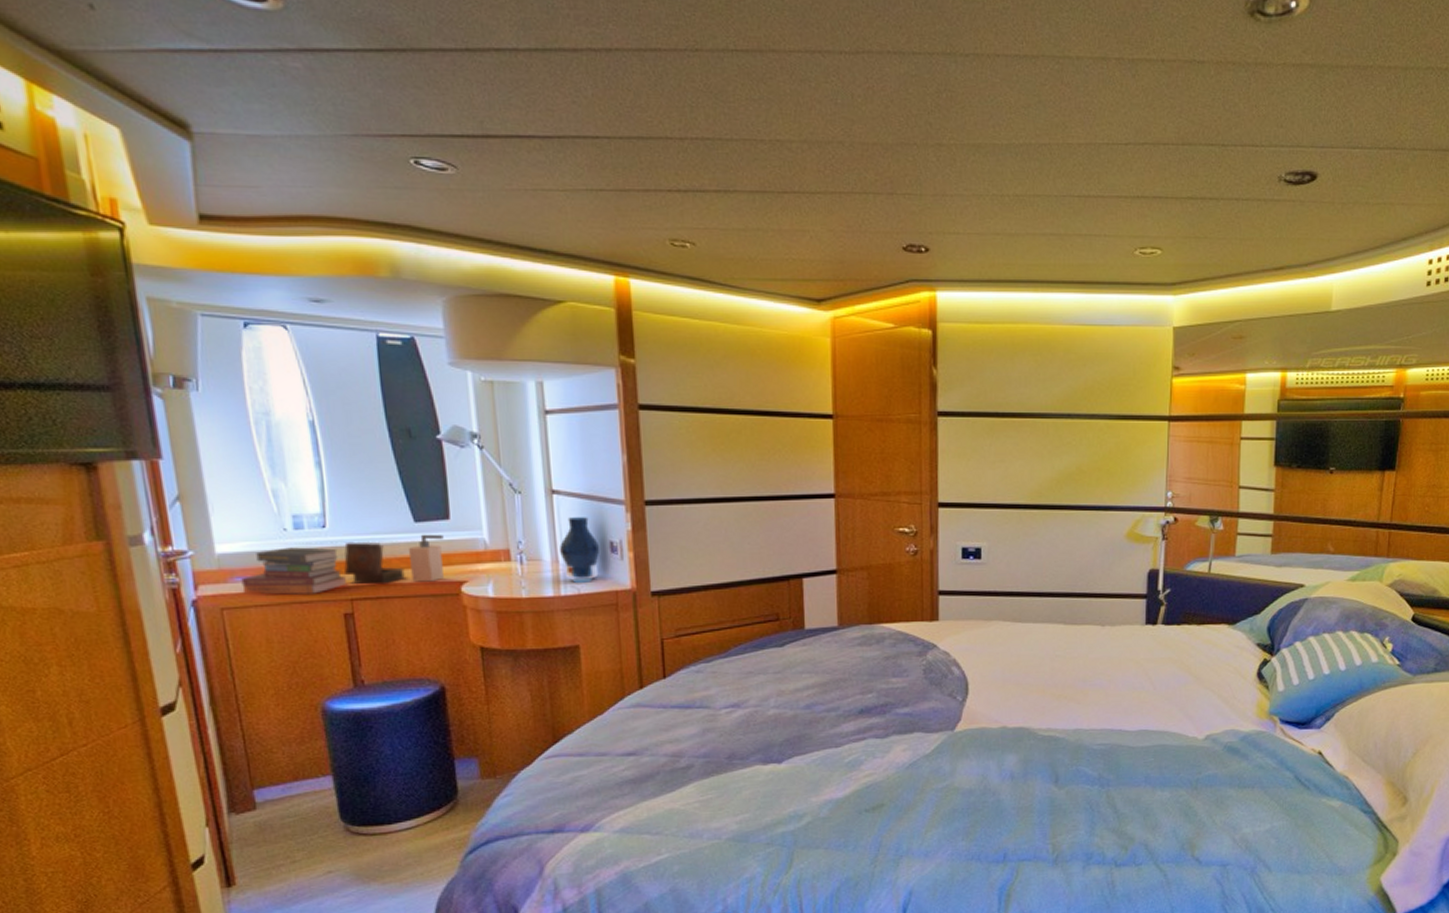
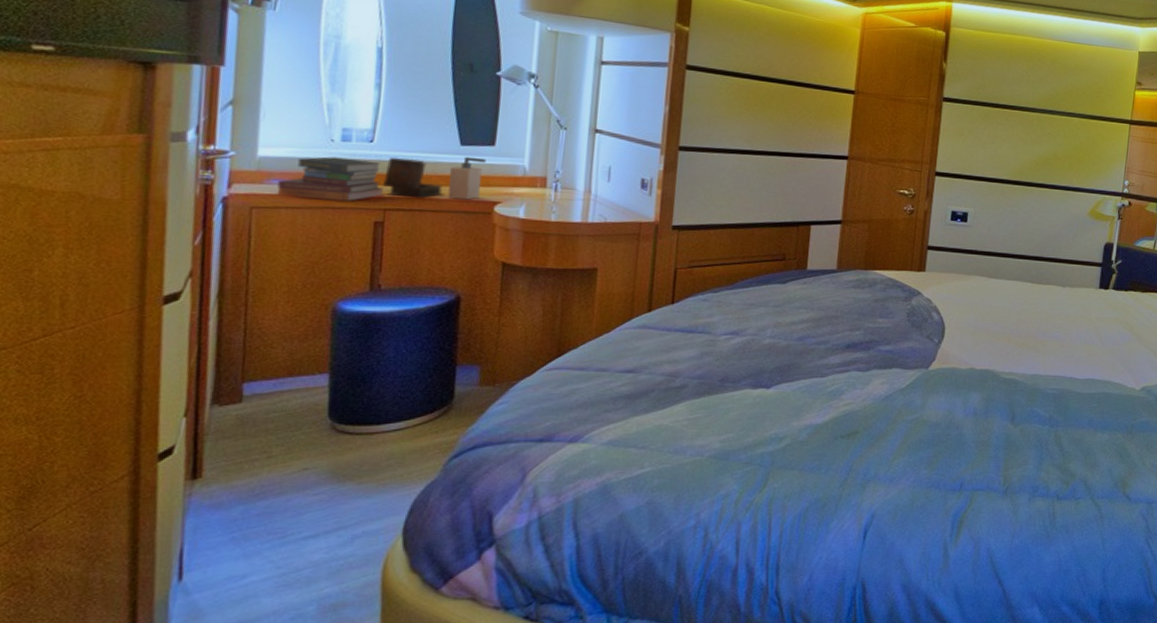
vase: present [560,517,601,584] -> none [593,154,632,214]

